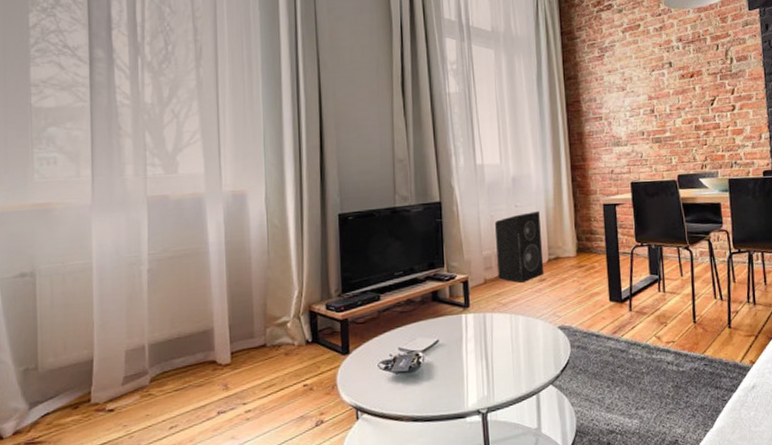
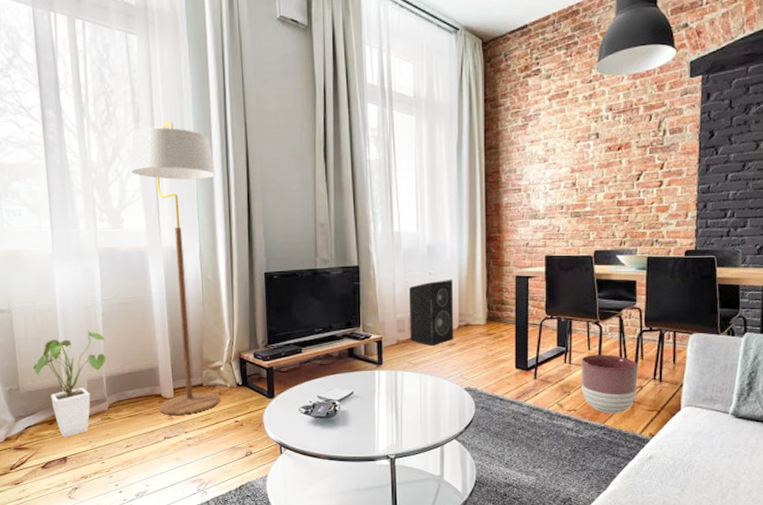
house plant: none [57,290,151,424] -> present [32,330,106,438]
floor lamp: none [188,58,286,385] -> present [129,120,220,415]
planter: none [675,280,733,343] -> present [581,355,637,414]

